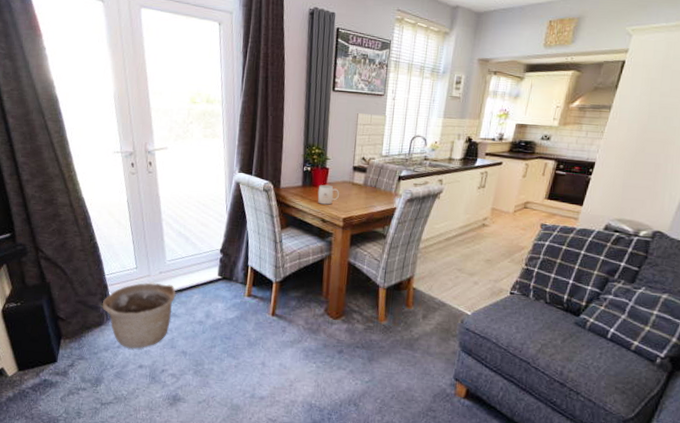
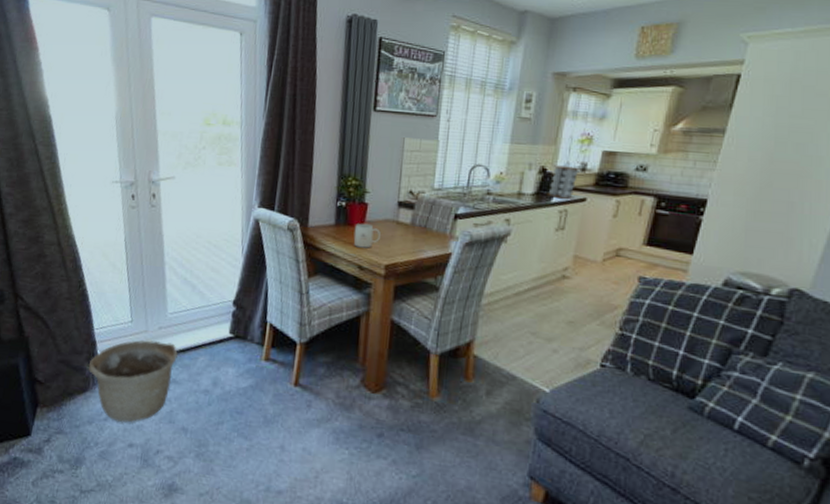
spice rack: none [471,132,499,164] -> present [546,161,581,200]

